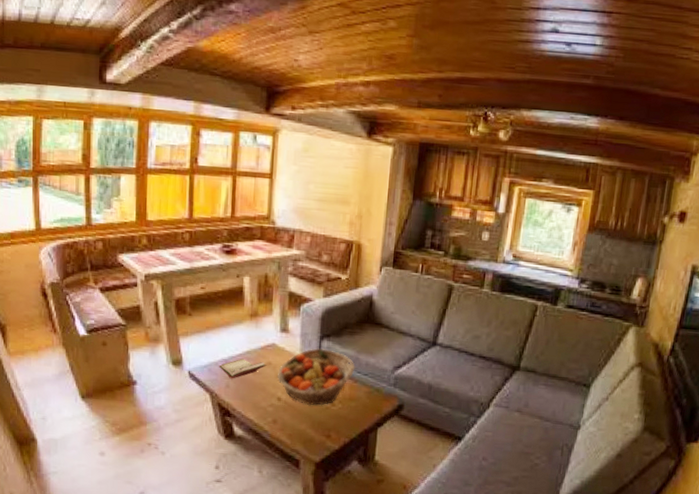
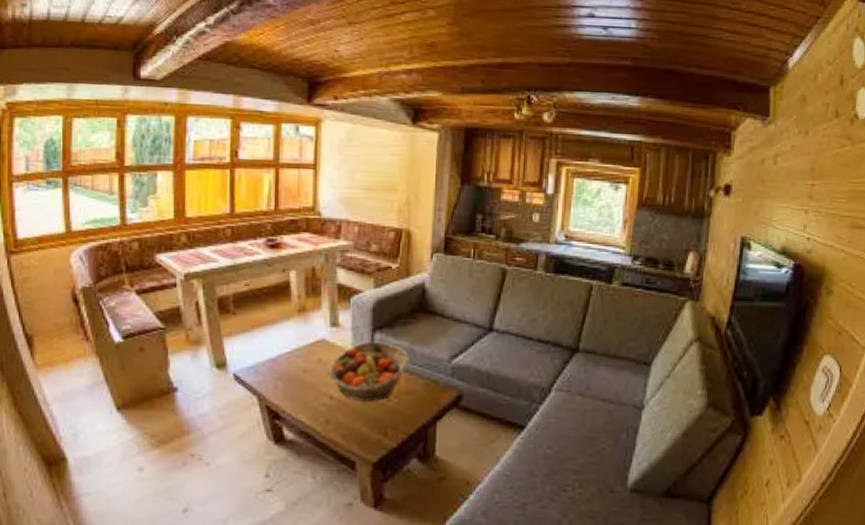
book: present [218,358,267,379] -> none [265,356,317,379]

